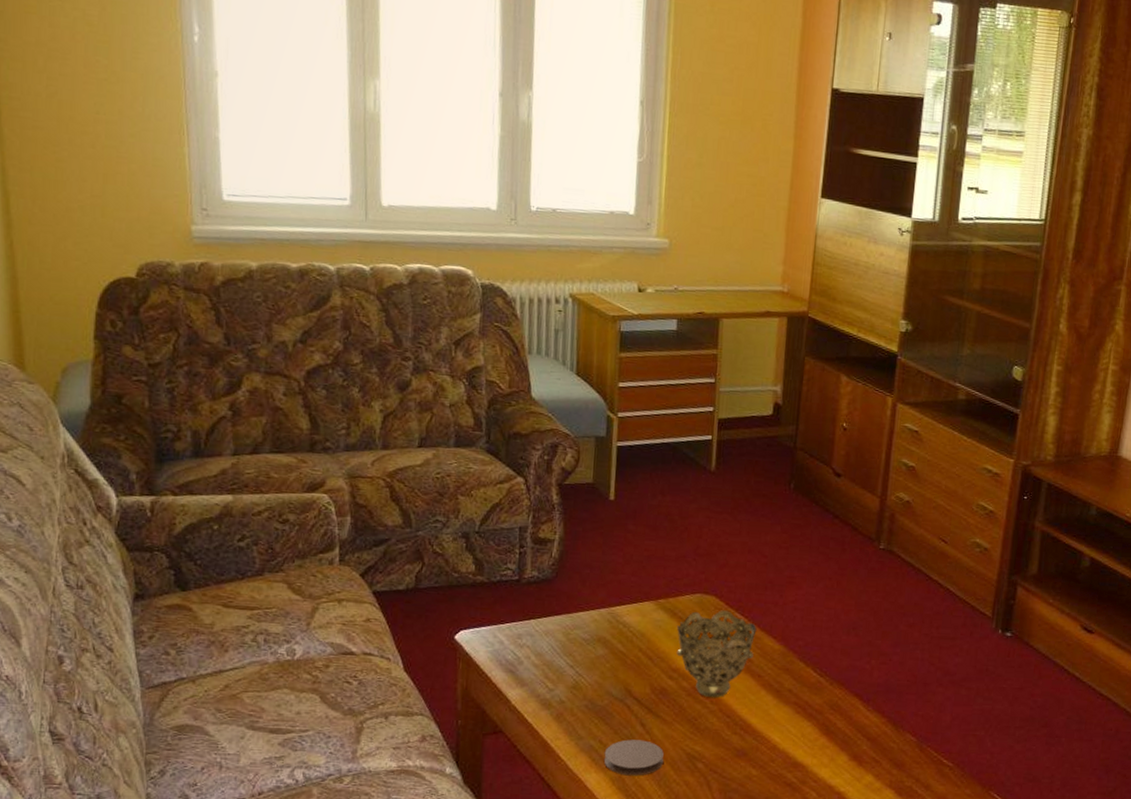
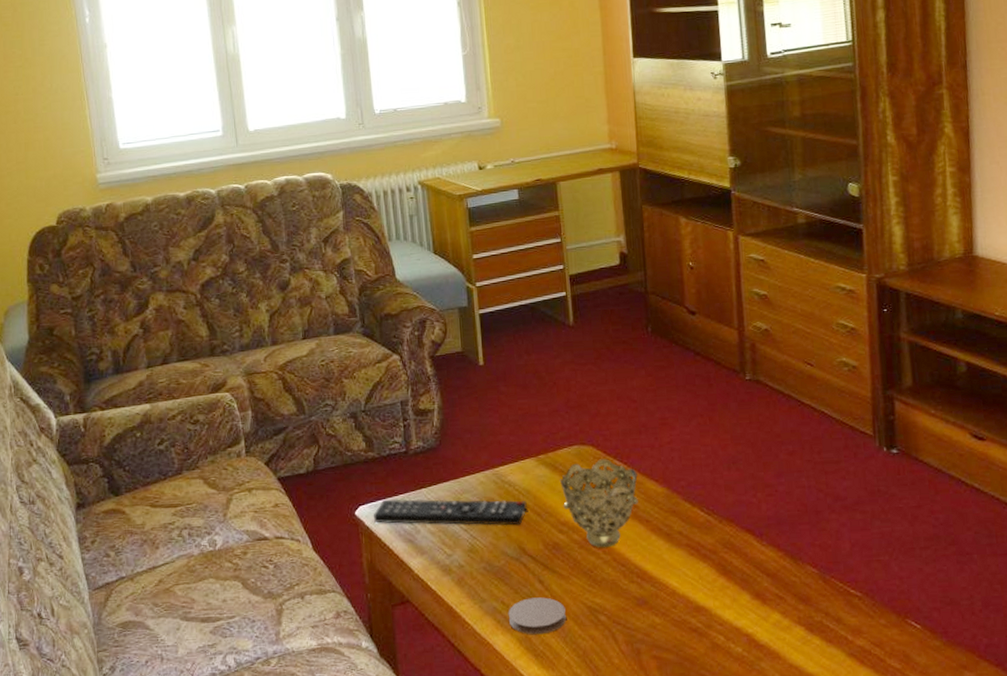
remote control: none [475,626,640,667] -> present [374,499,527,526]

